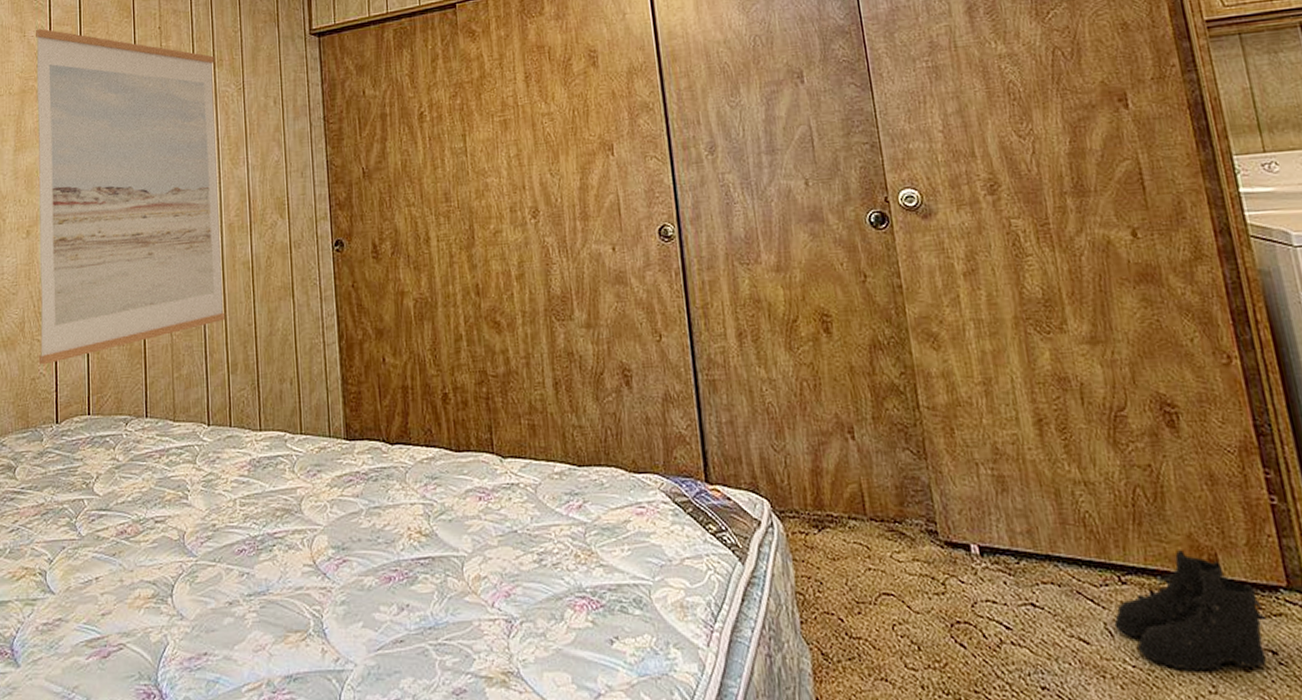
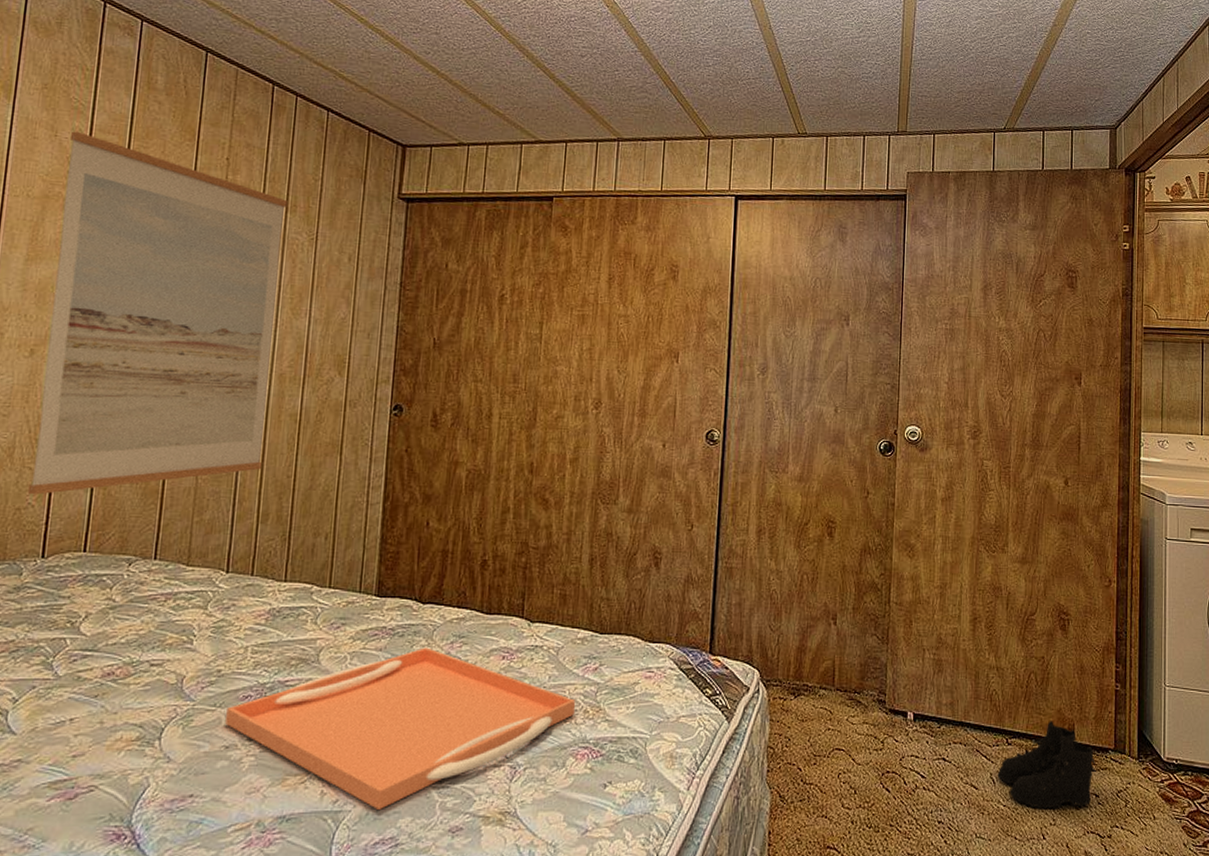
serving tray: none [225,491,566,669] -> present [225,647,576,810]

